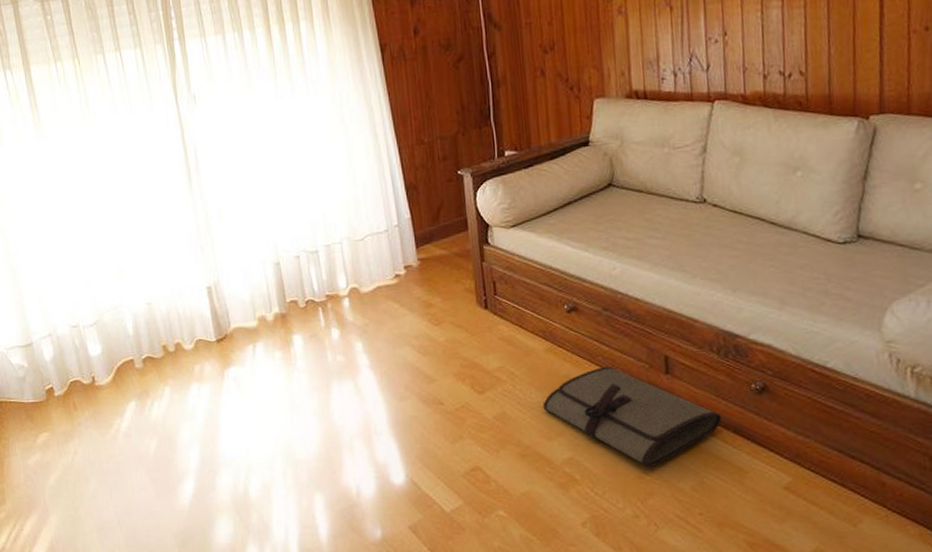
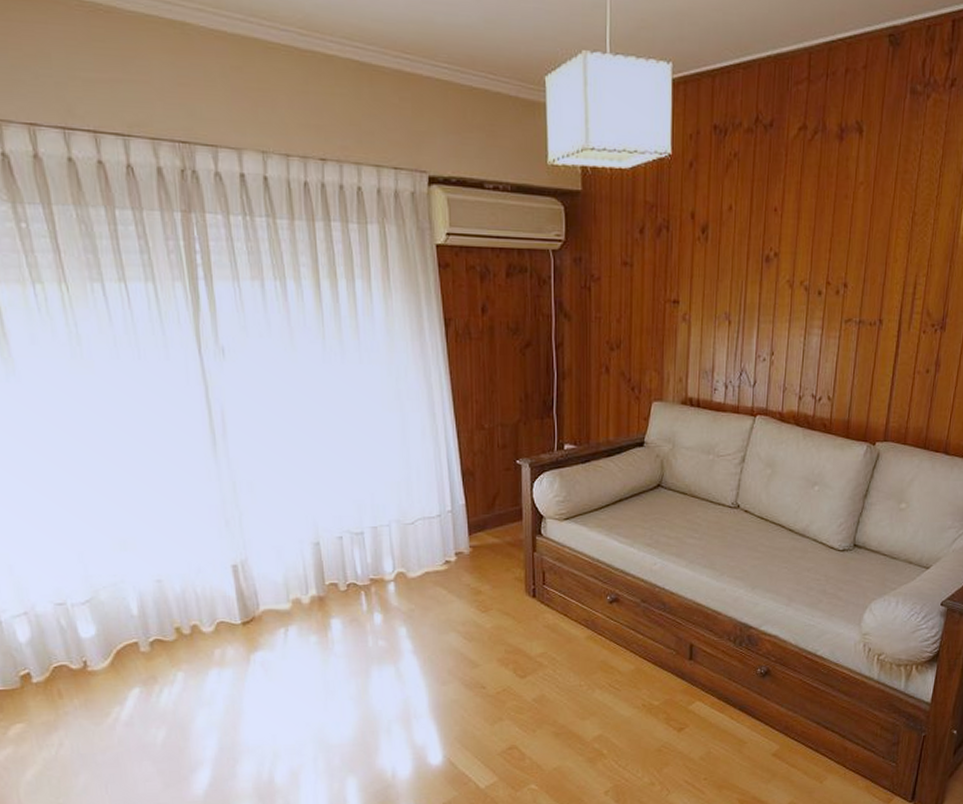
tool roll: present [543,367,722,468] -> none [579,653,731,742]

